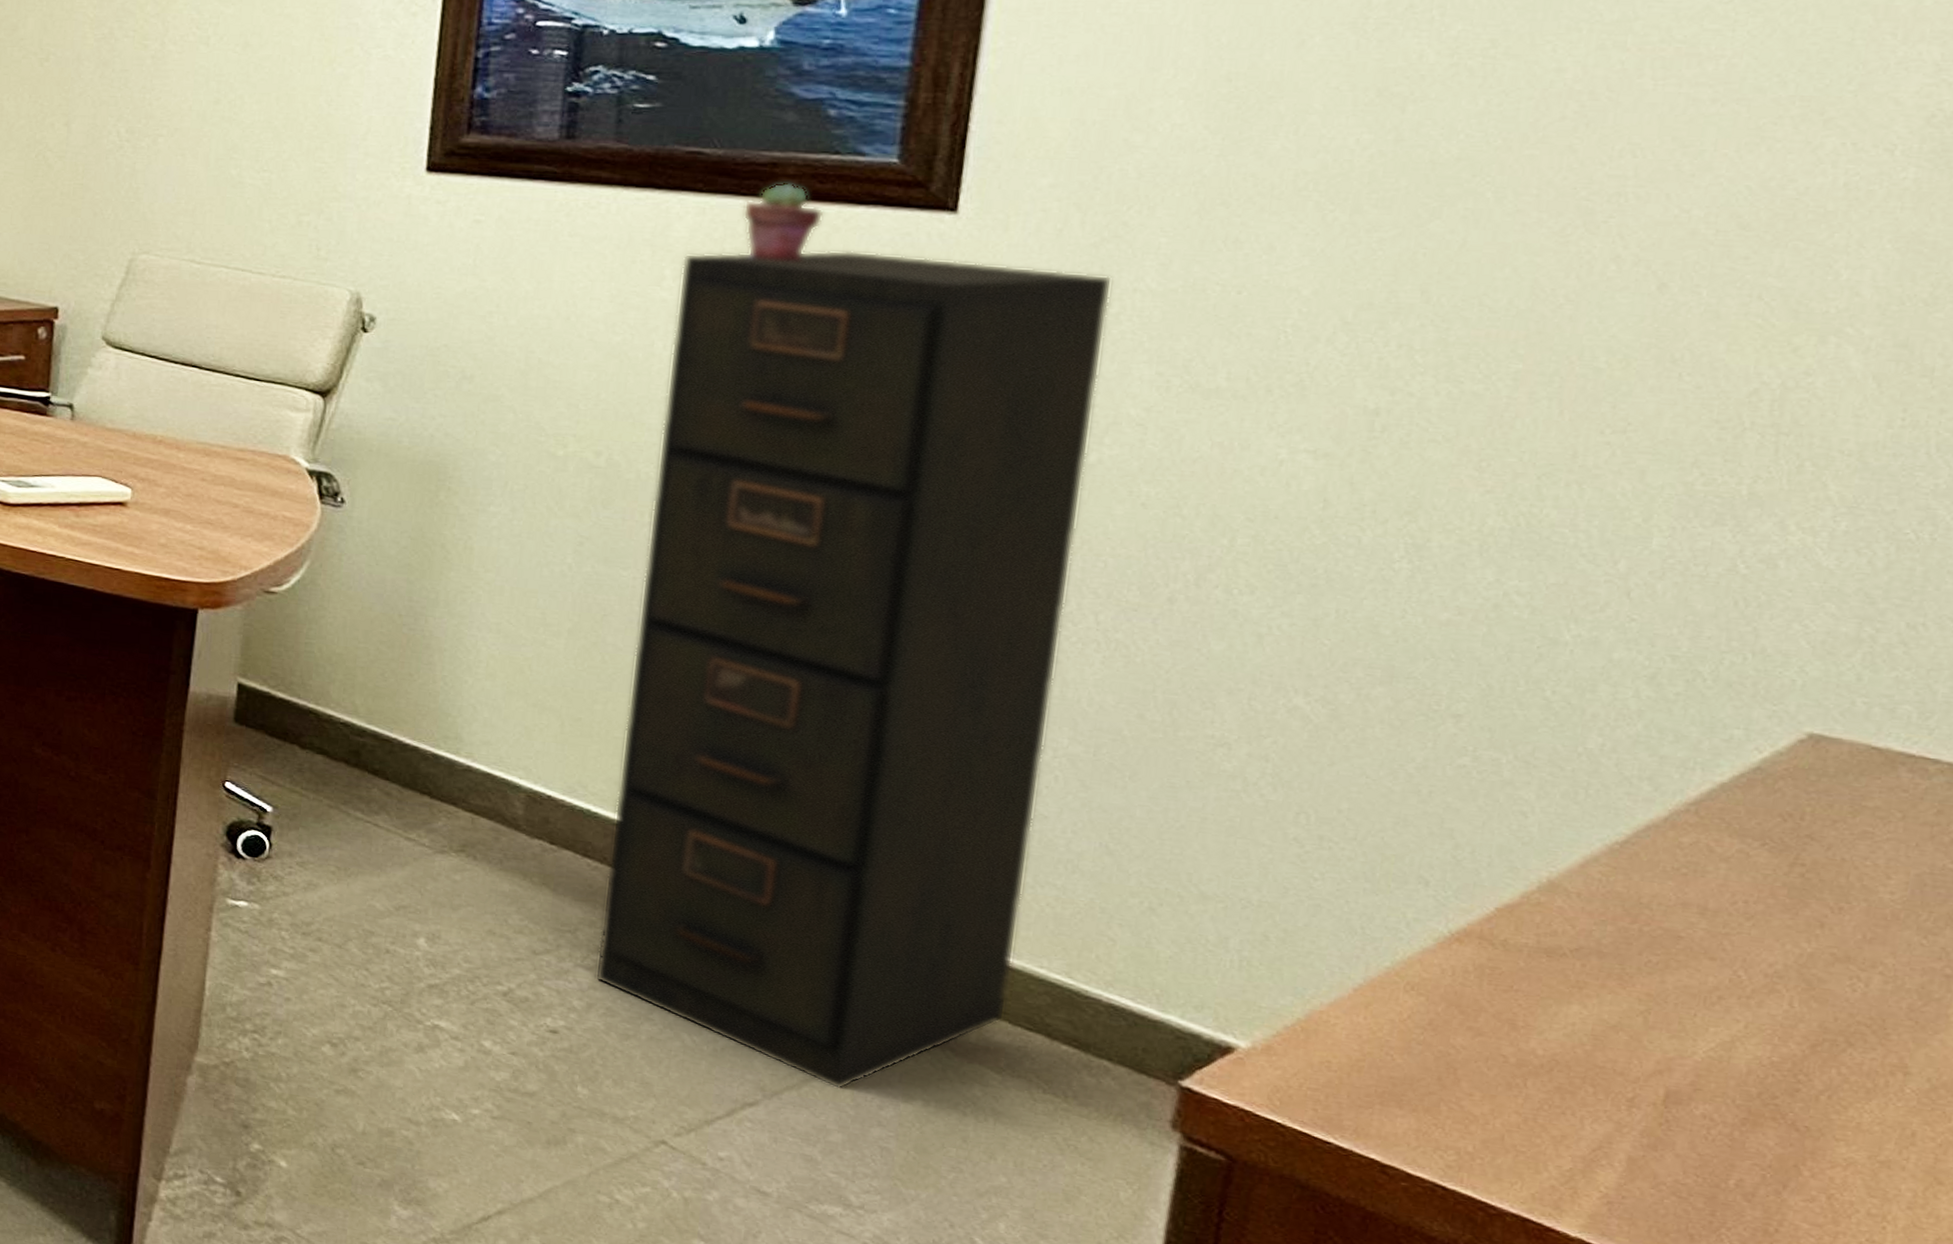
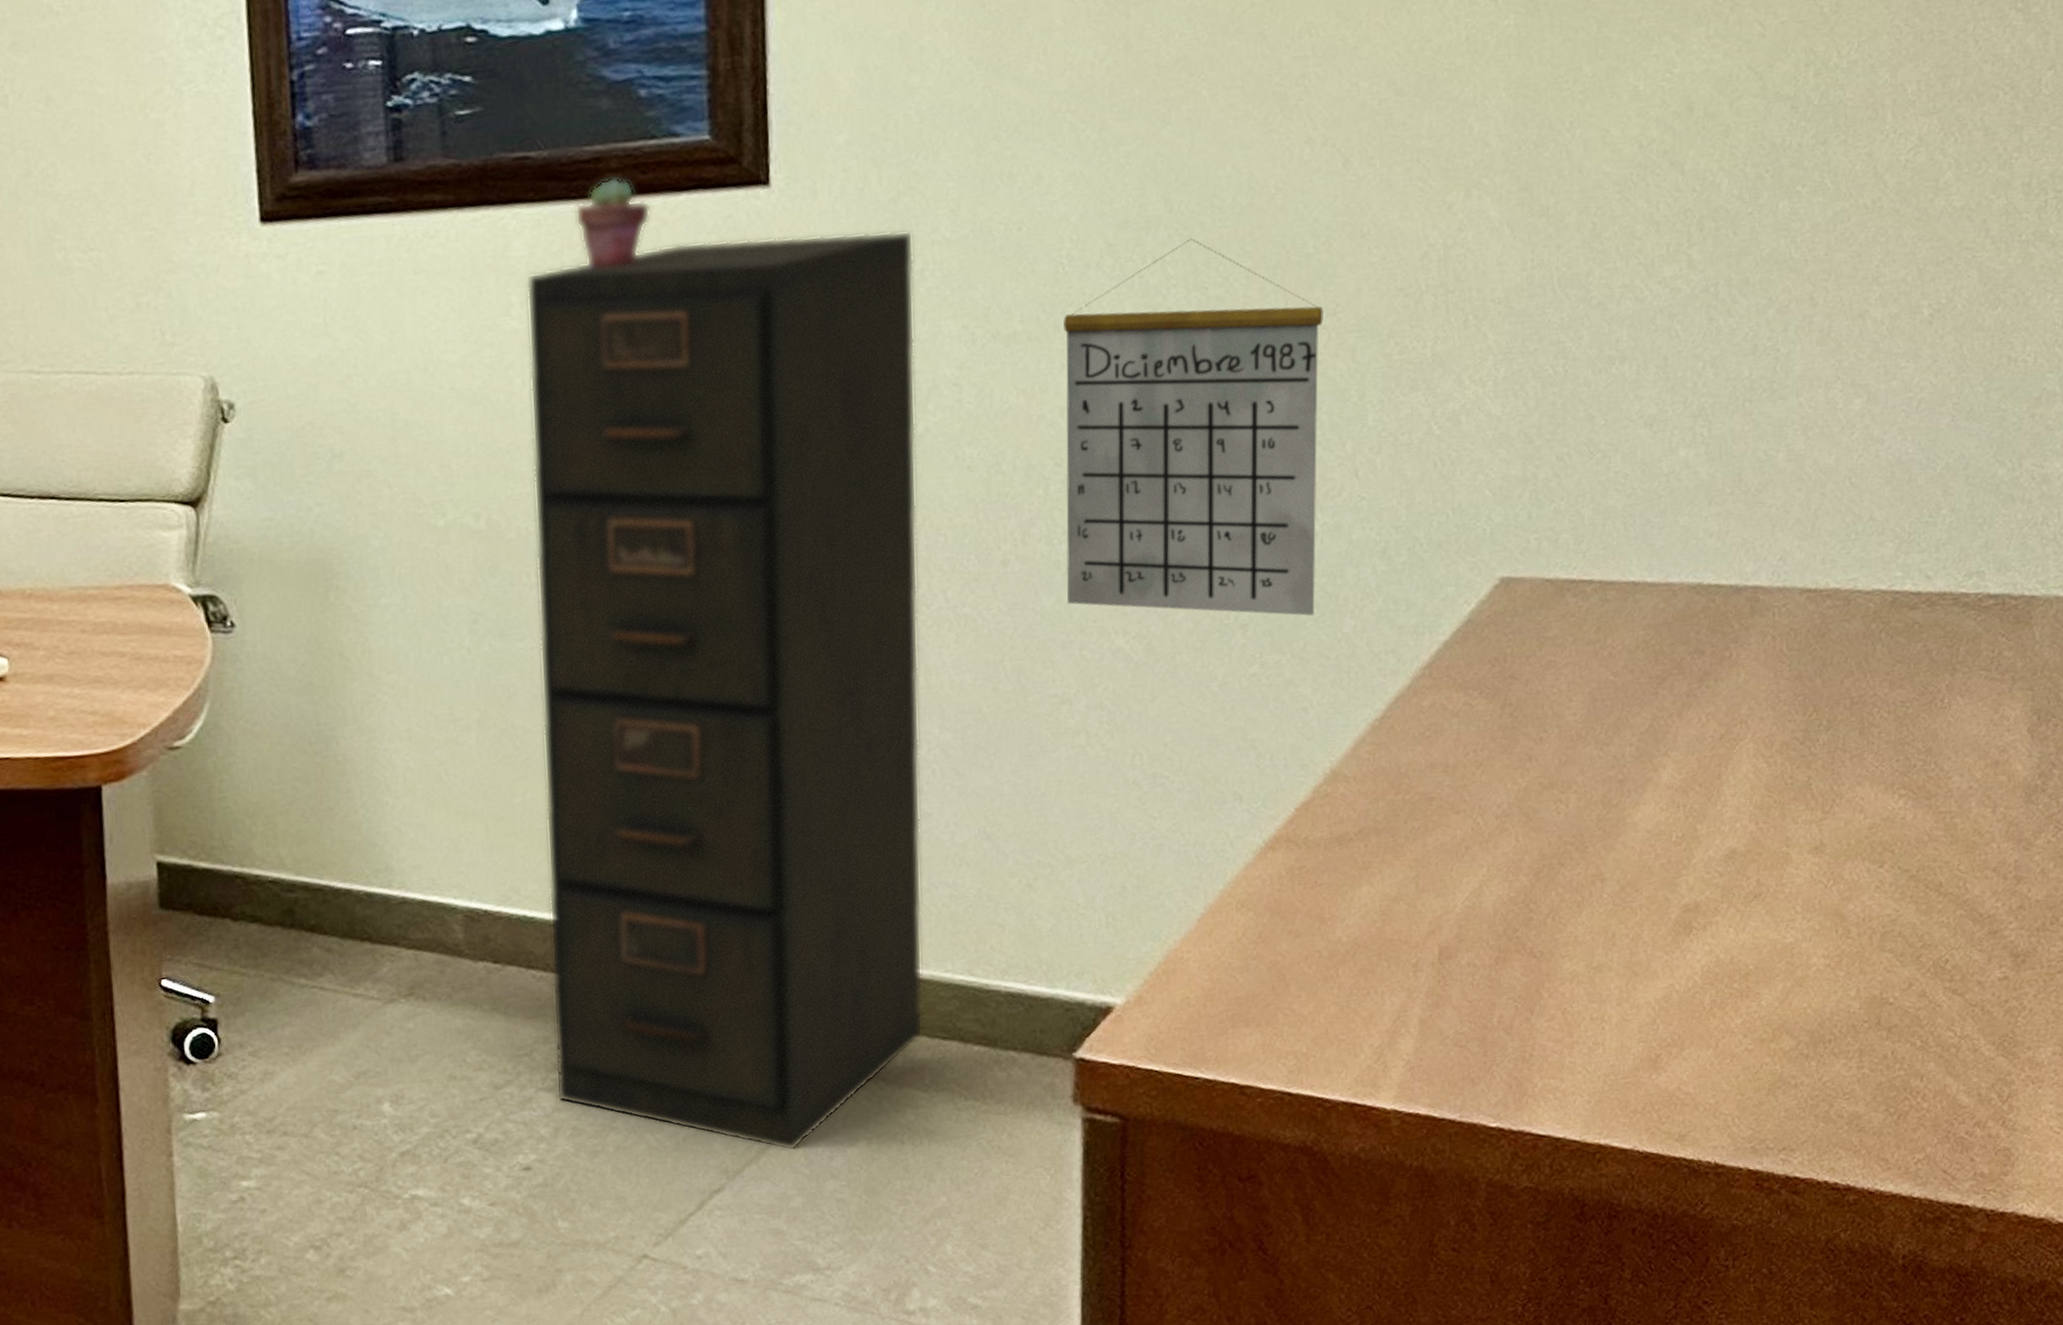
calendar: none [1241,331,1610,724] -> present [1064,238,1323,617]

